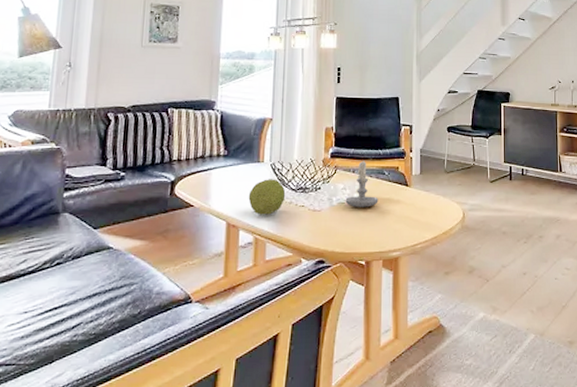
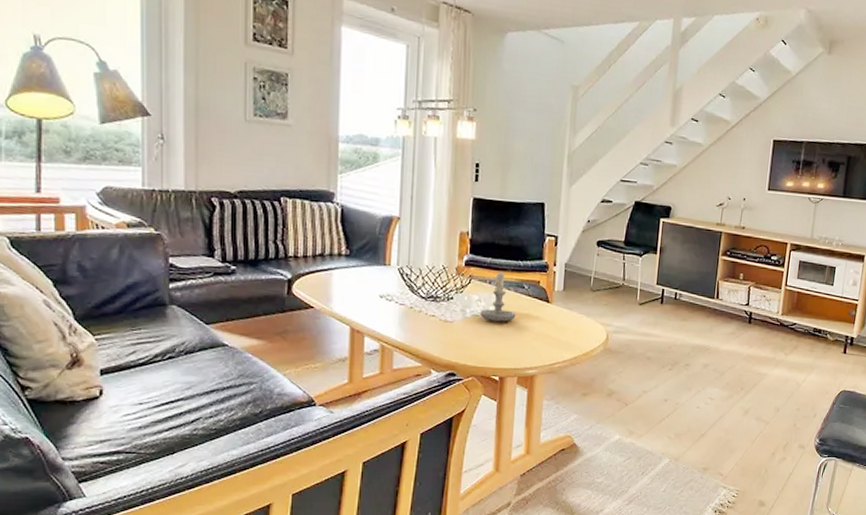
fruit: present [248,179,286,215] -> none [373,284,415,323]

